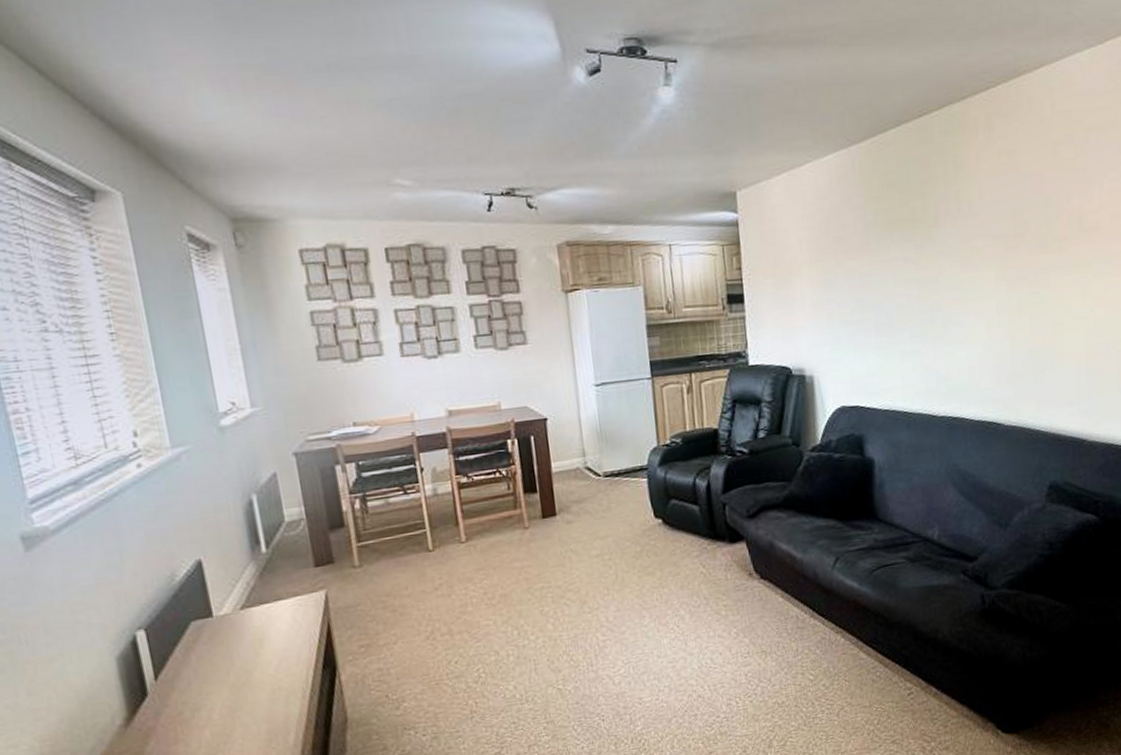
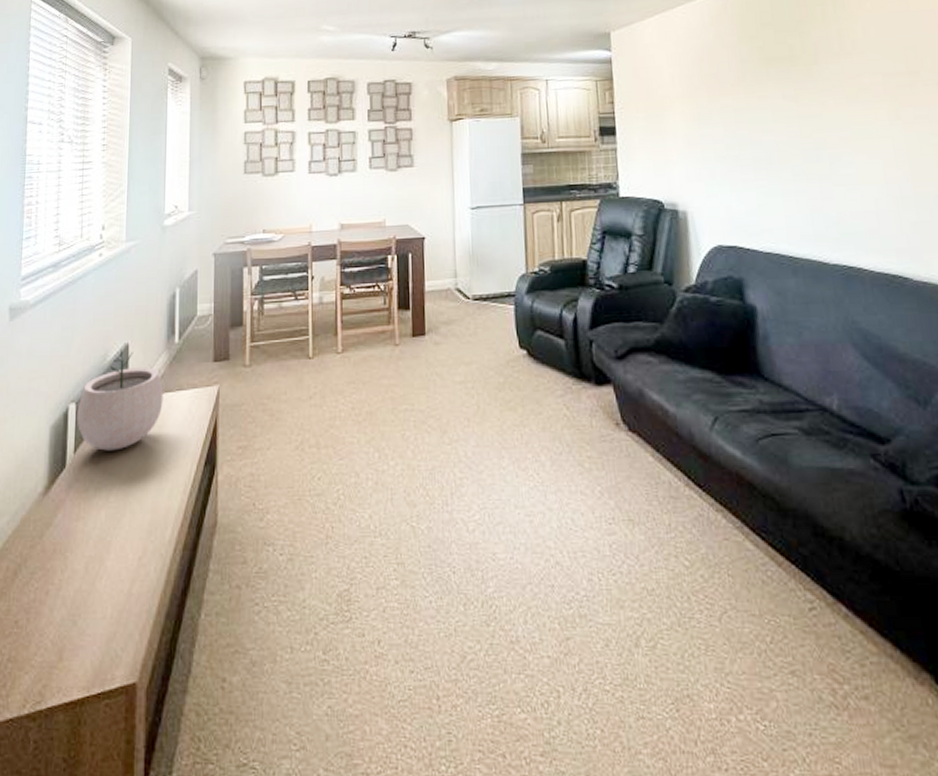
plant pot: none [148,567,260,673] -> present [77,350,164,451]

